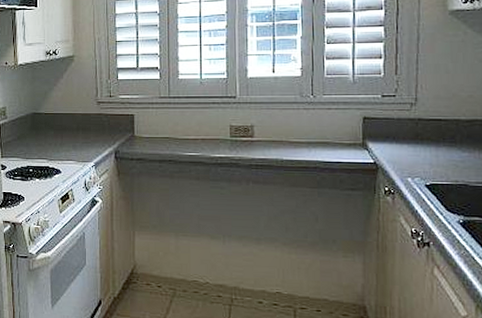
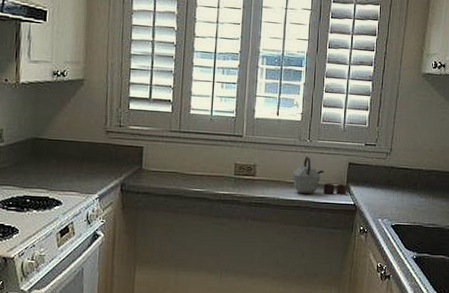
kettle: none [295,113,364,153] -> present [292,156,347,195]

